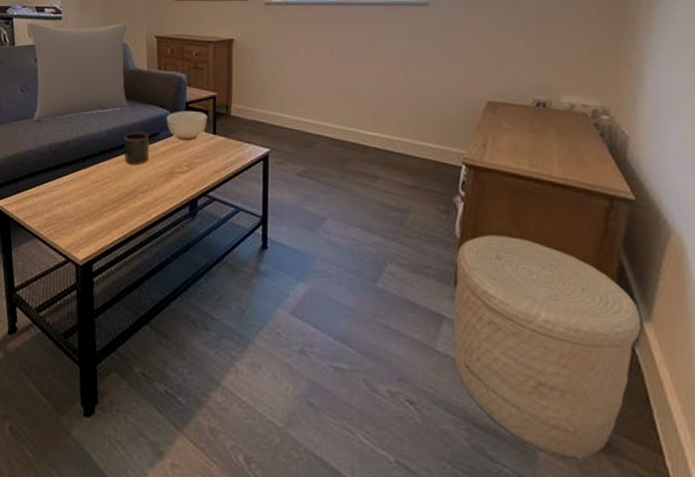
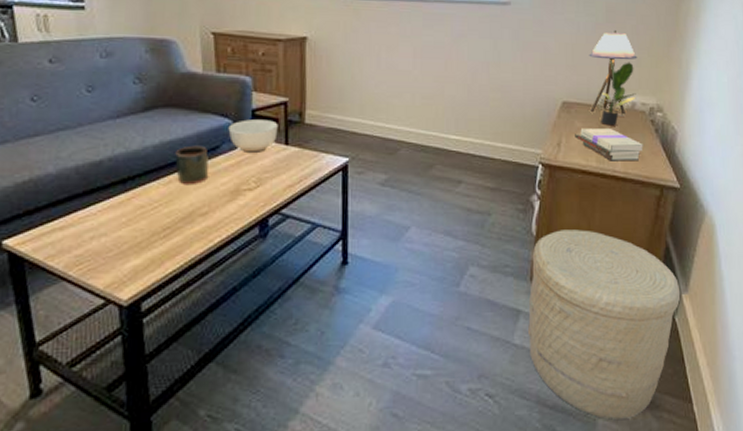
pillow: present [28,22,128,122] -> none [36,12,180,138]
books: none [503,129,586,167] -> present [575,128,643,161]
table lamp: none [517,28,575,119] -> present [589,30,637,116]
potted plant: none [531,57,576,128] -> present [600,58,636,126]

